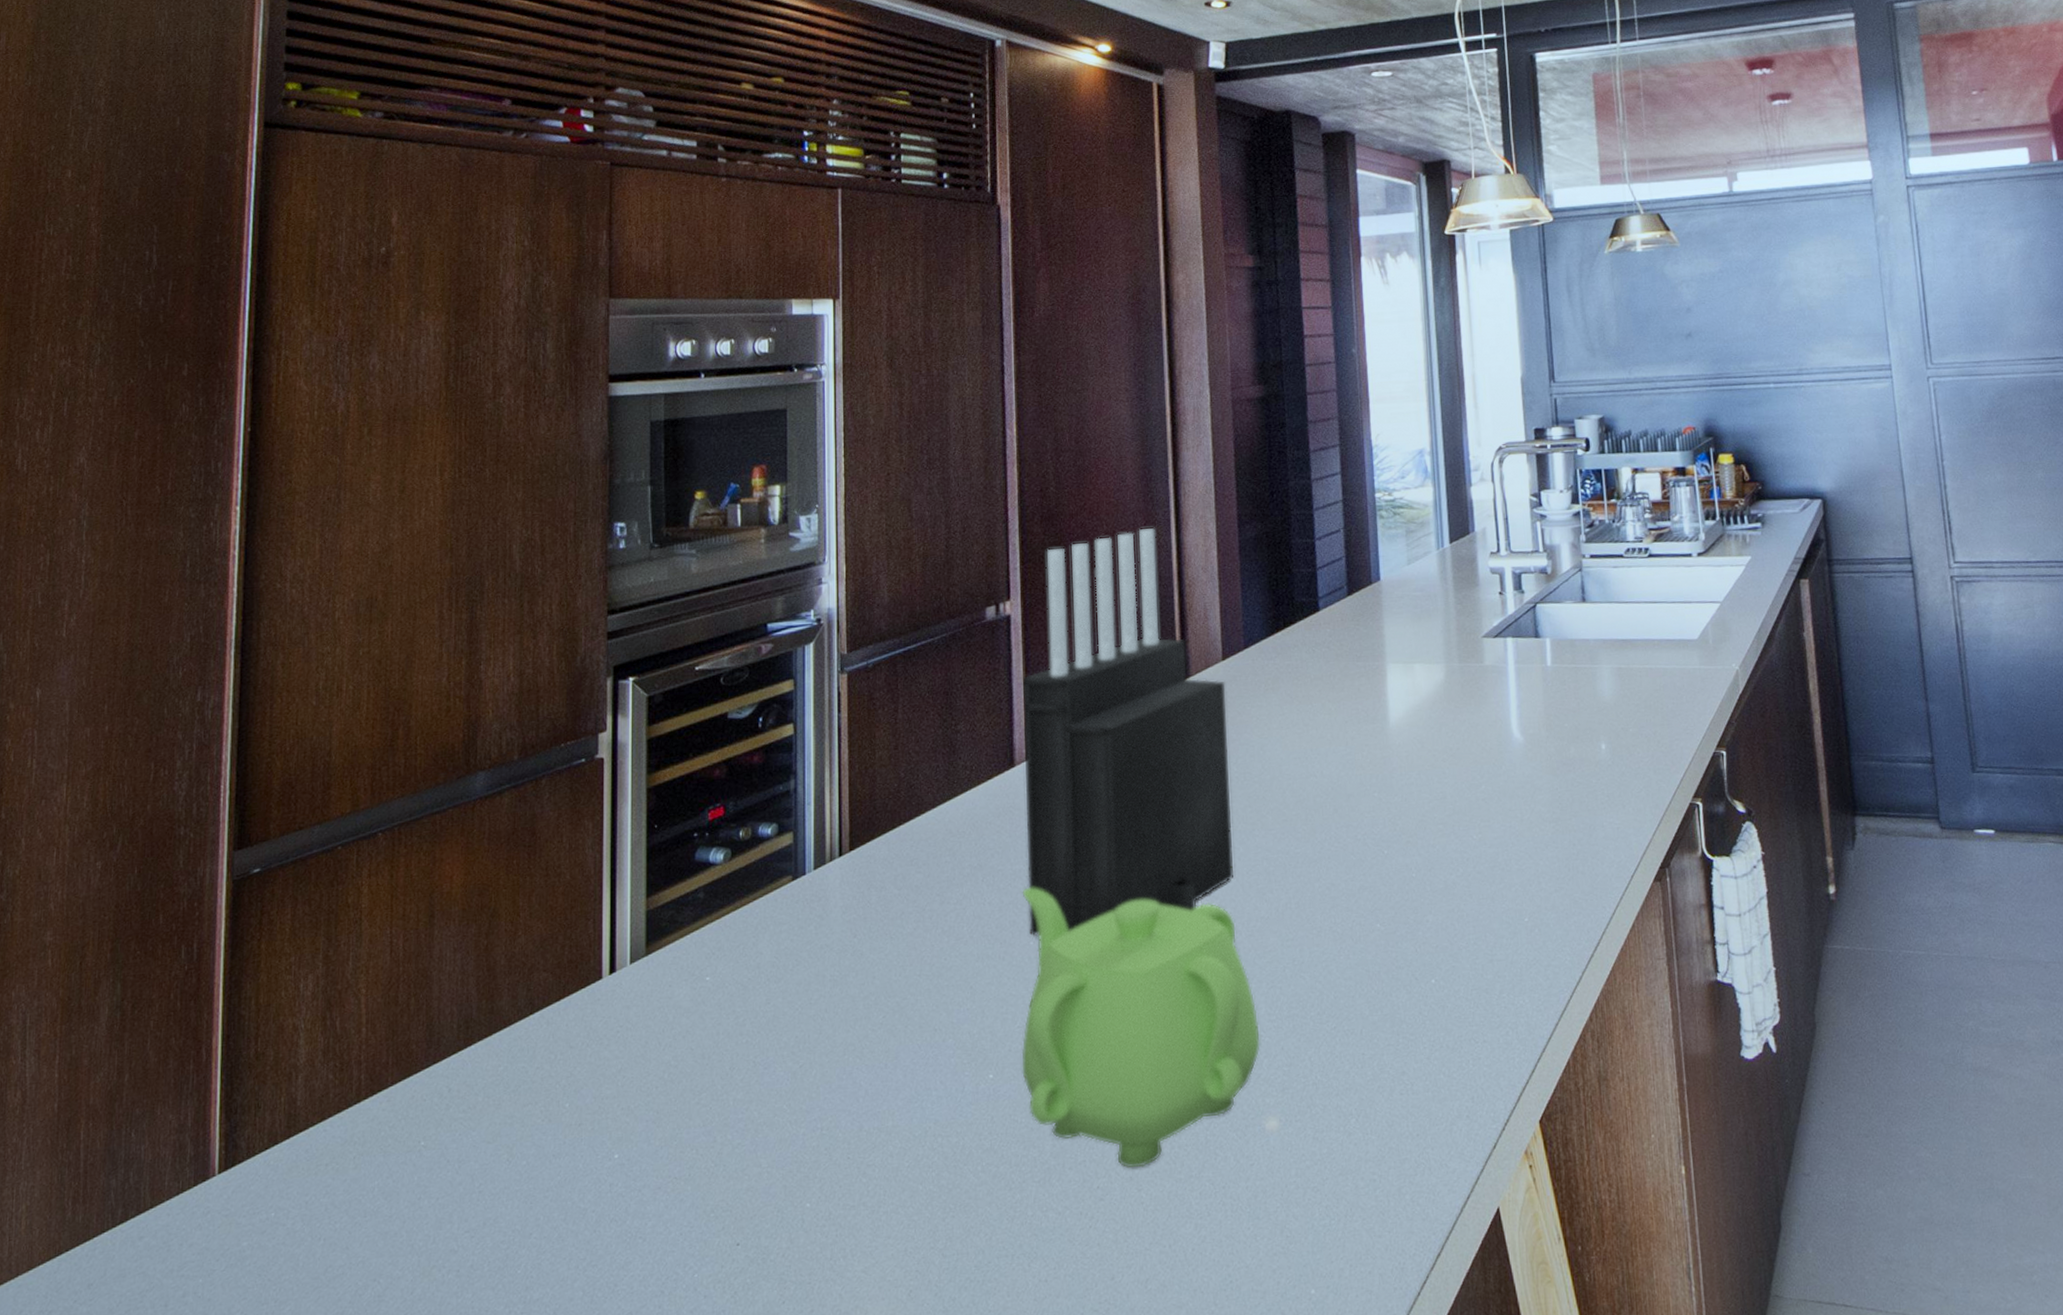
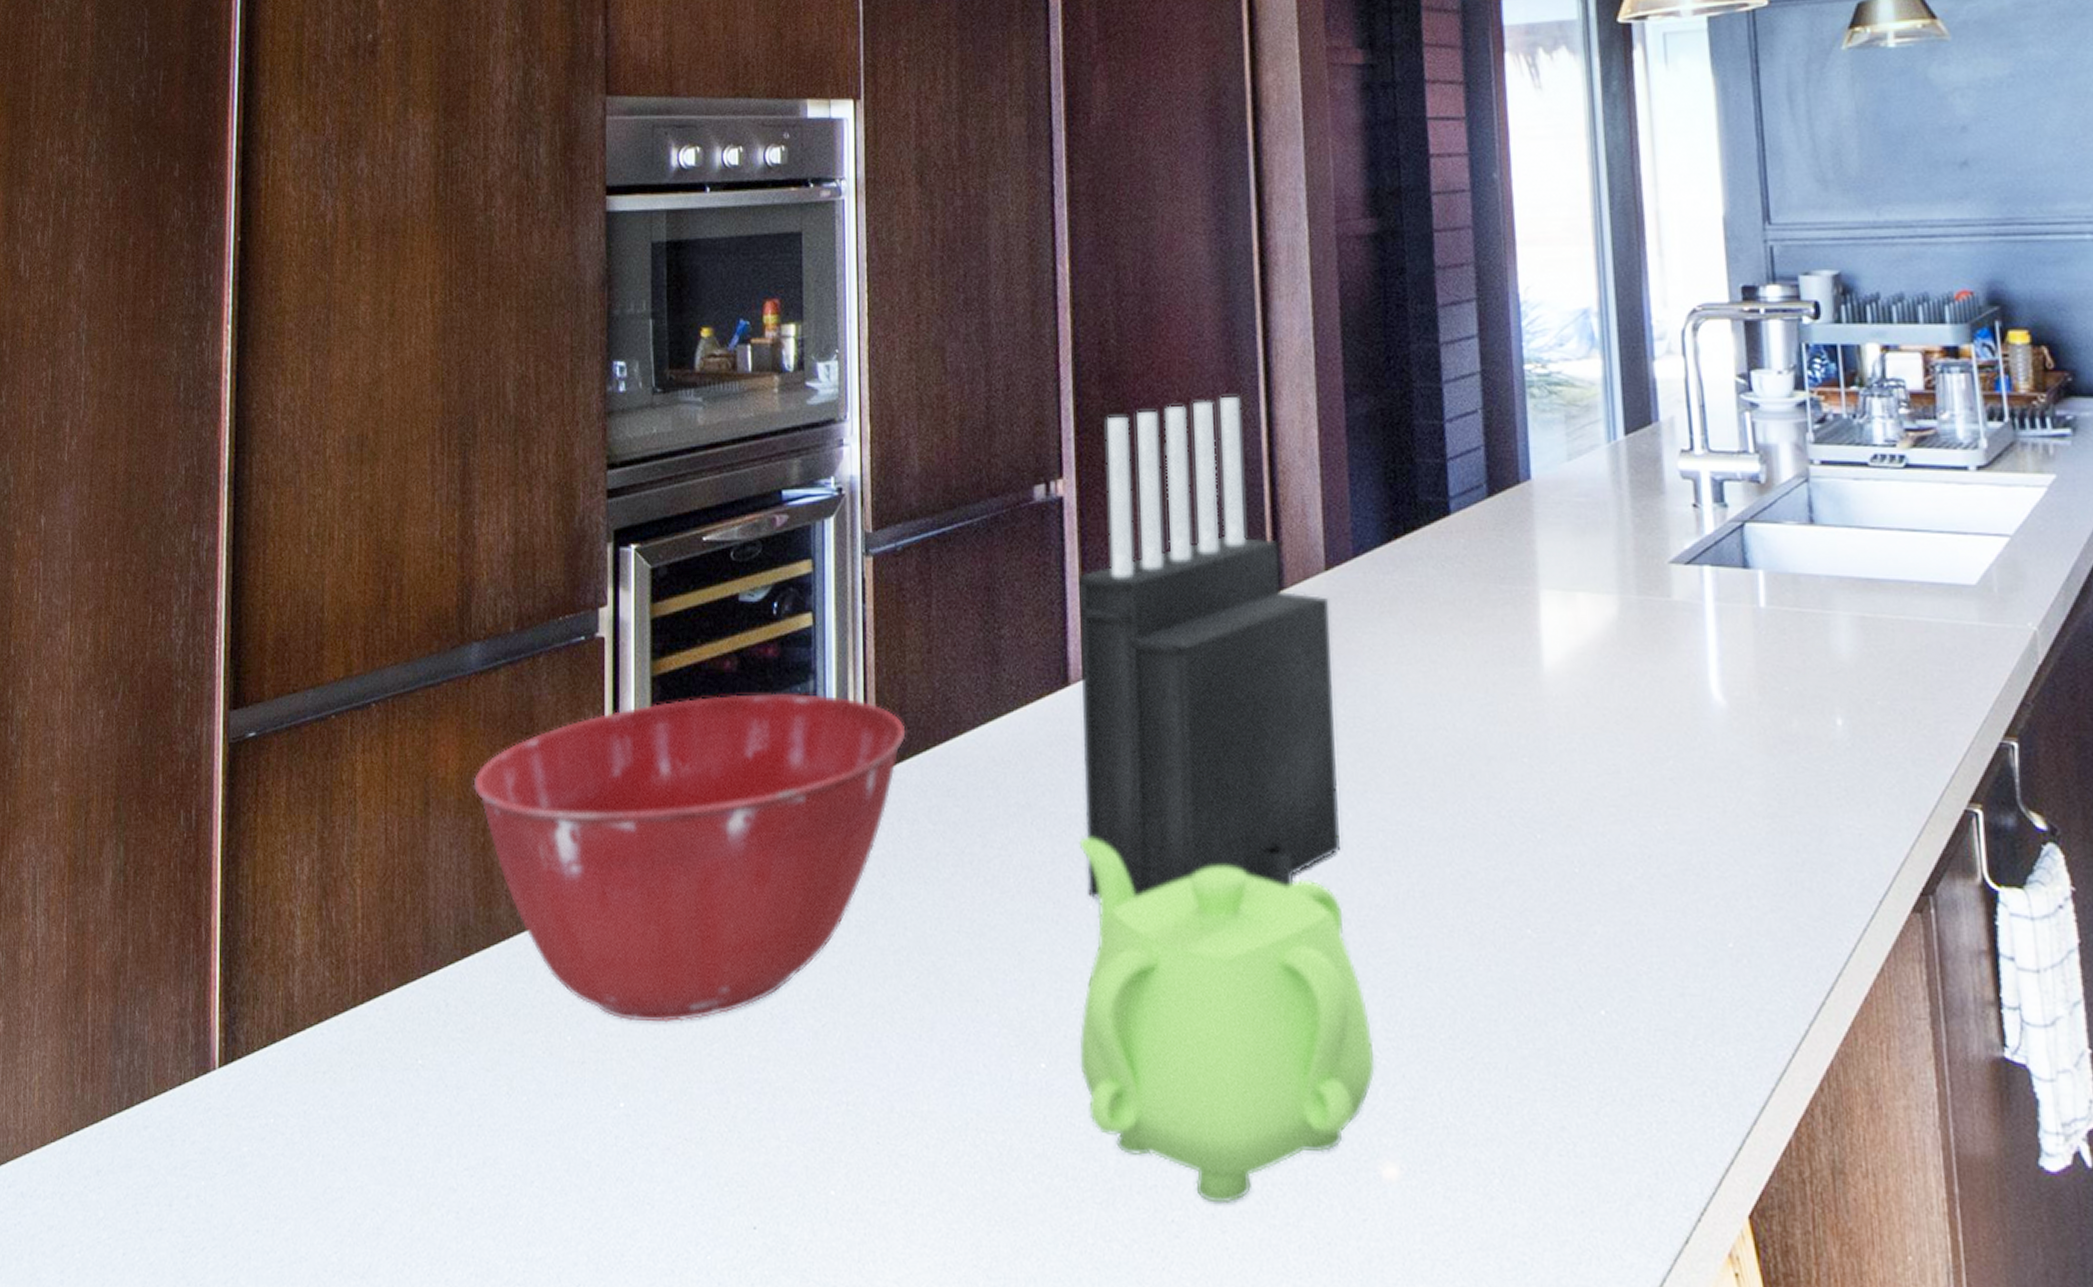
mixing bowl: none [477,791,875,1084] -> present [473,694,906,1023]

